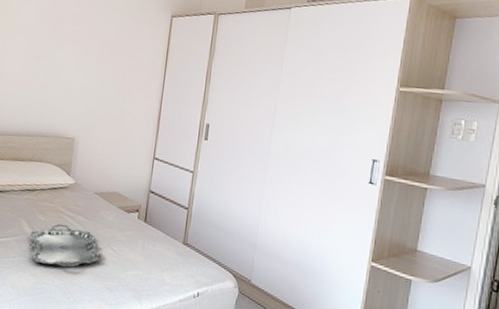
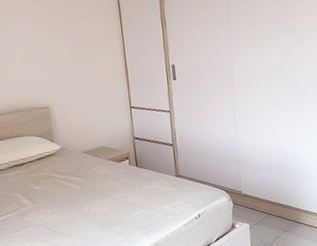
serving tray: present [28,223,102,267] -> none [29,188,105,229]

